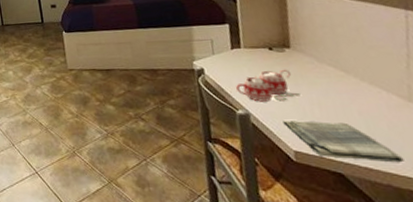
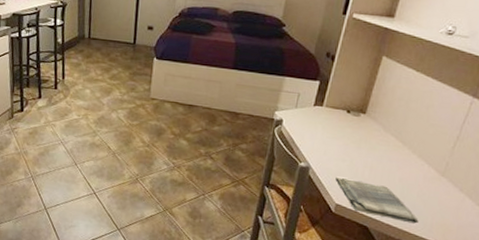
mug: present [236,69,301,102] -> none [306,131,359,161]

